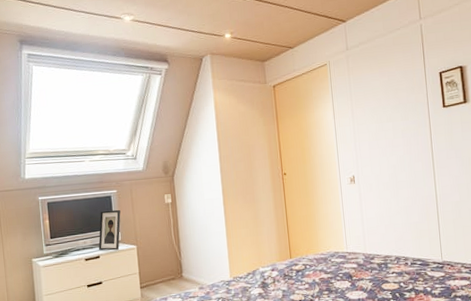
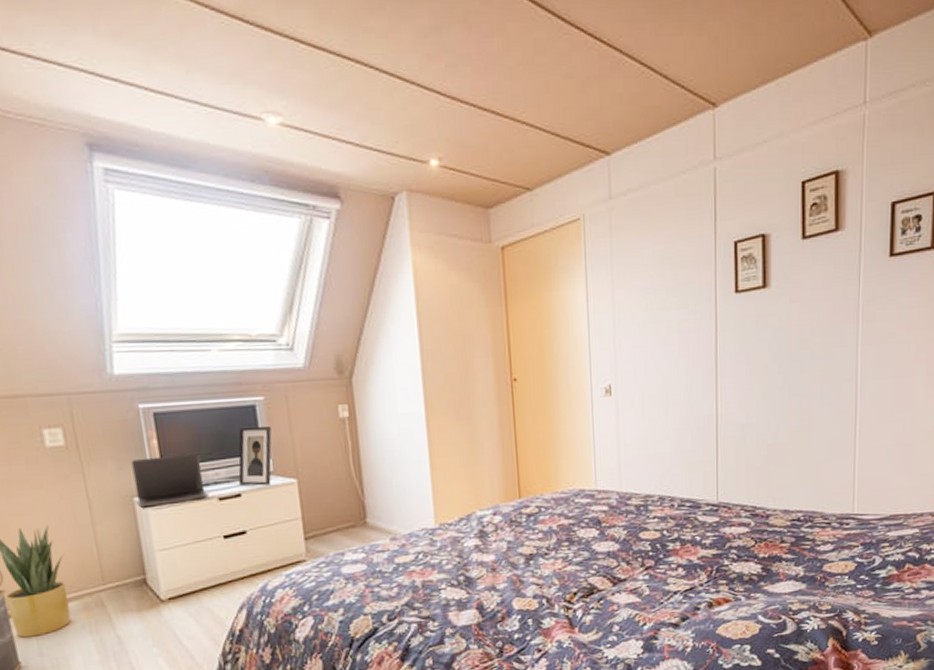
laptop computer: none [32,228,79,266] -> present [131,452,209,508]

